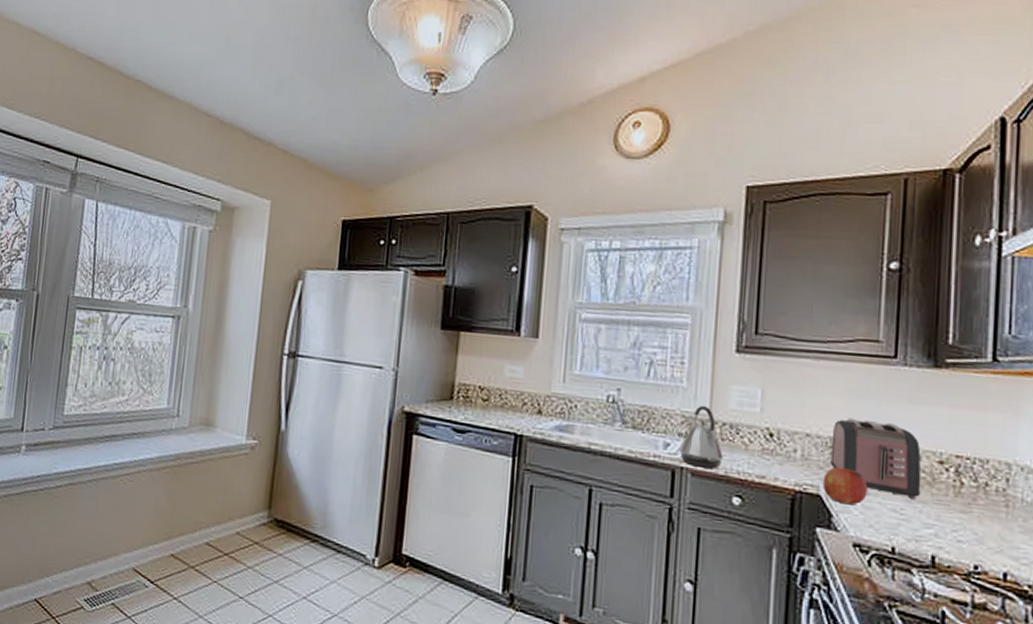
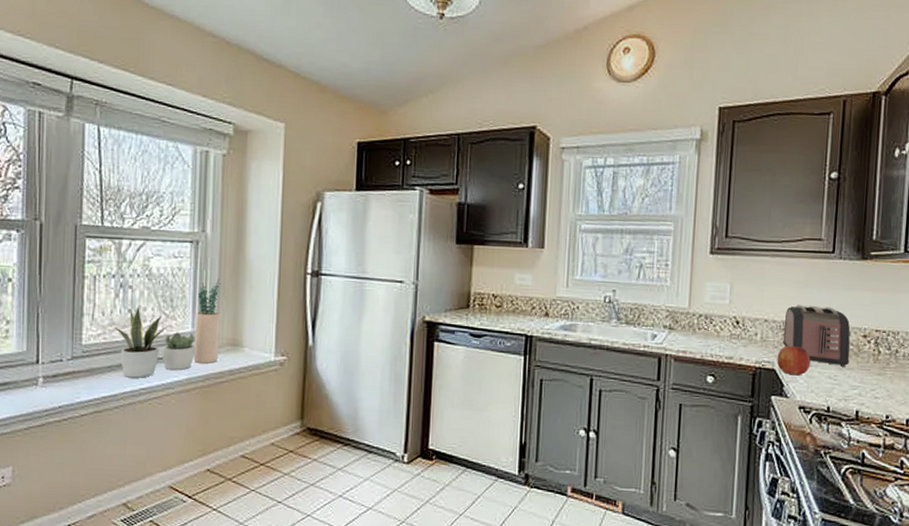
potted plant: none [94,379,146,453] -> present [114,306,169,378]
succulent plant: none [136,408,170,448] -> present [162,332,196,371]
vase: none [166,355,198,443] -> present [193,278,221,364]
kettle: present [679,405,724,469] -> none [664,300,701,354]

